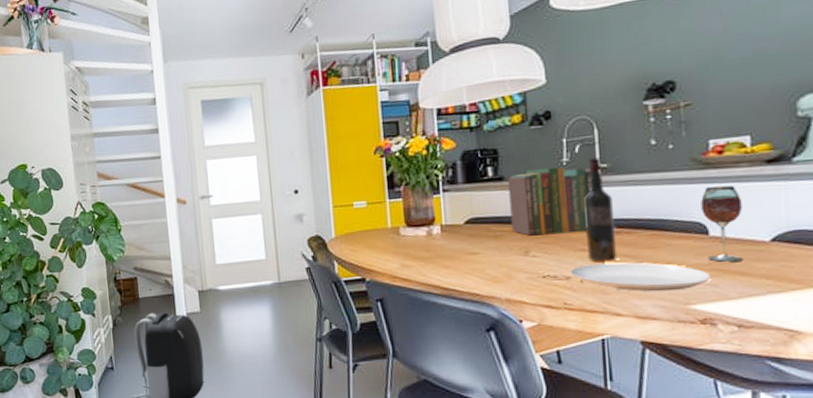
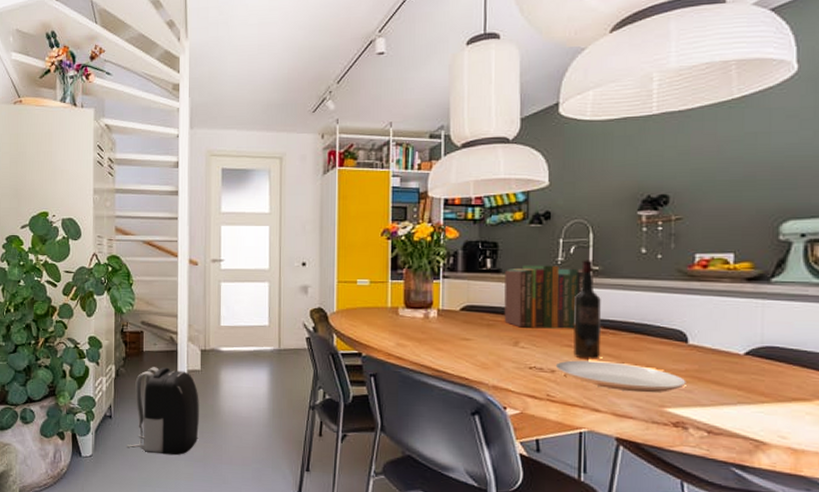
wineglass: present [701,185,743,262] -> none [683,297,721,370]

